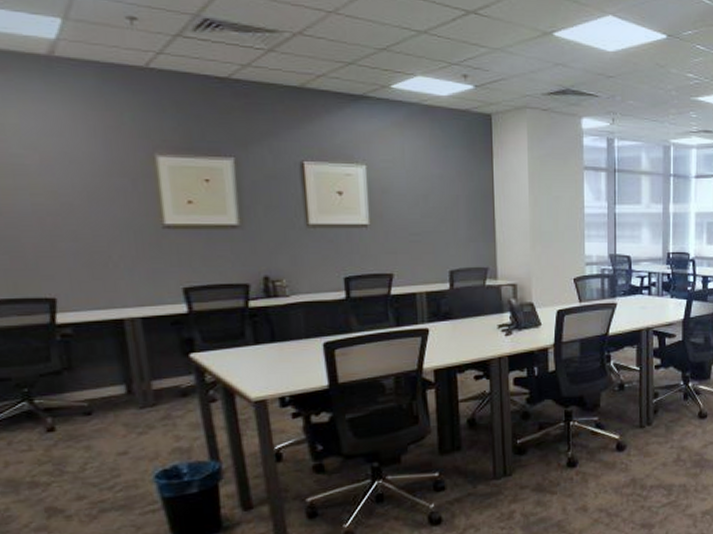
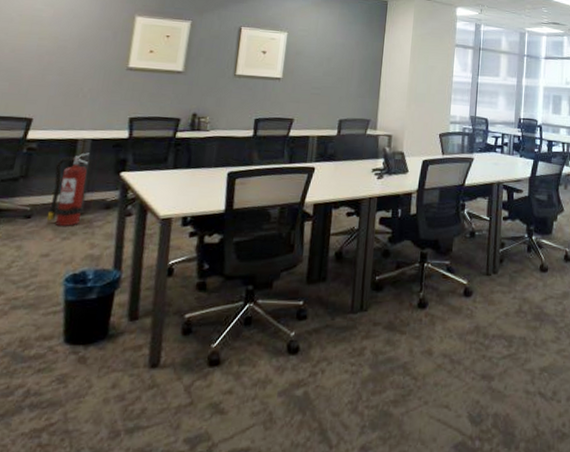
fire extinguisher: none [104,334,154,421] -> present [46,153,89,227]

